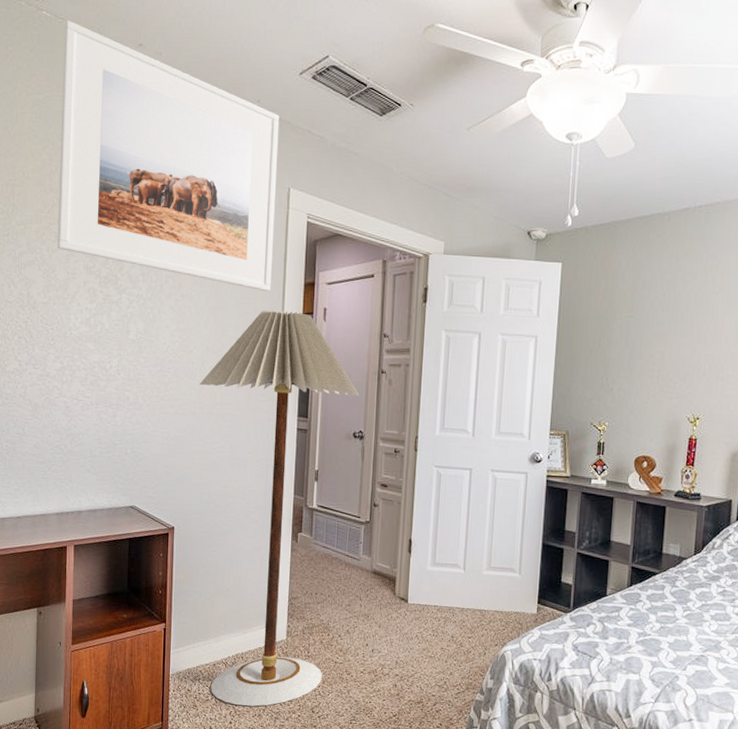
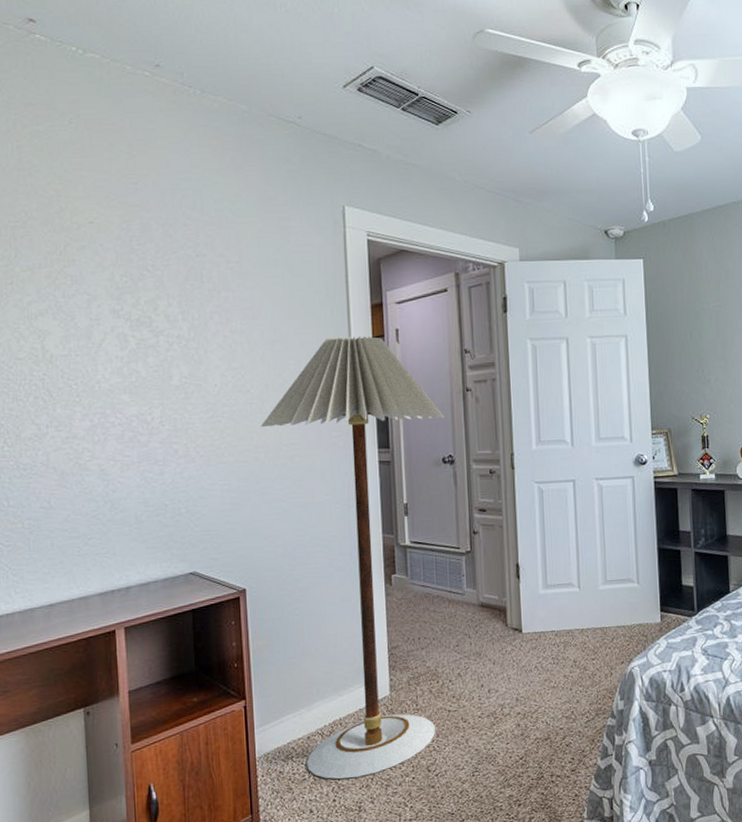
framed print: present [57,20,280,292] -> none [64,42,334,318]

